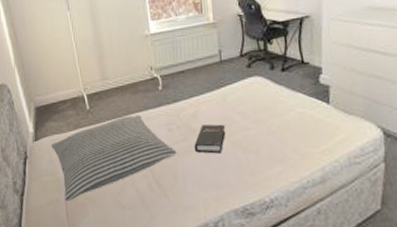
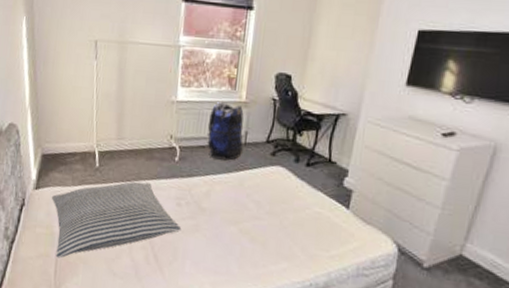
backpack: none [182,26,220,81] -> present [206,101,244,161]
hardback book: present [194,124,226,154] -> none [200,205,237,239]

